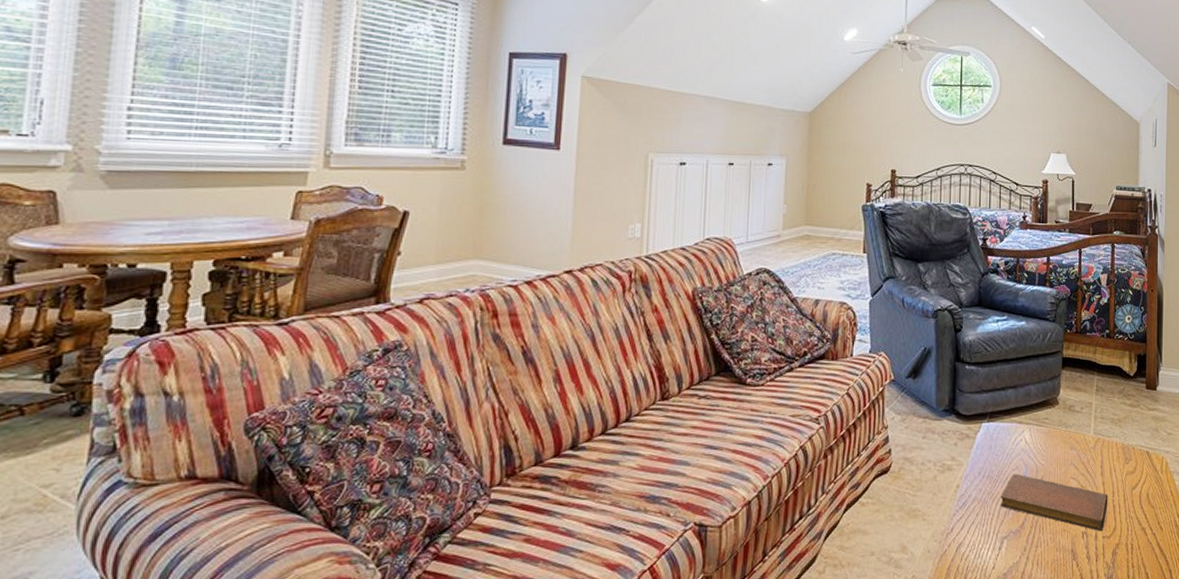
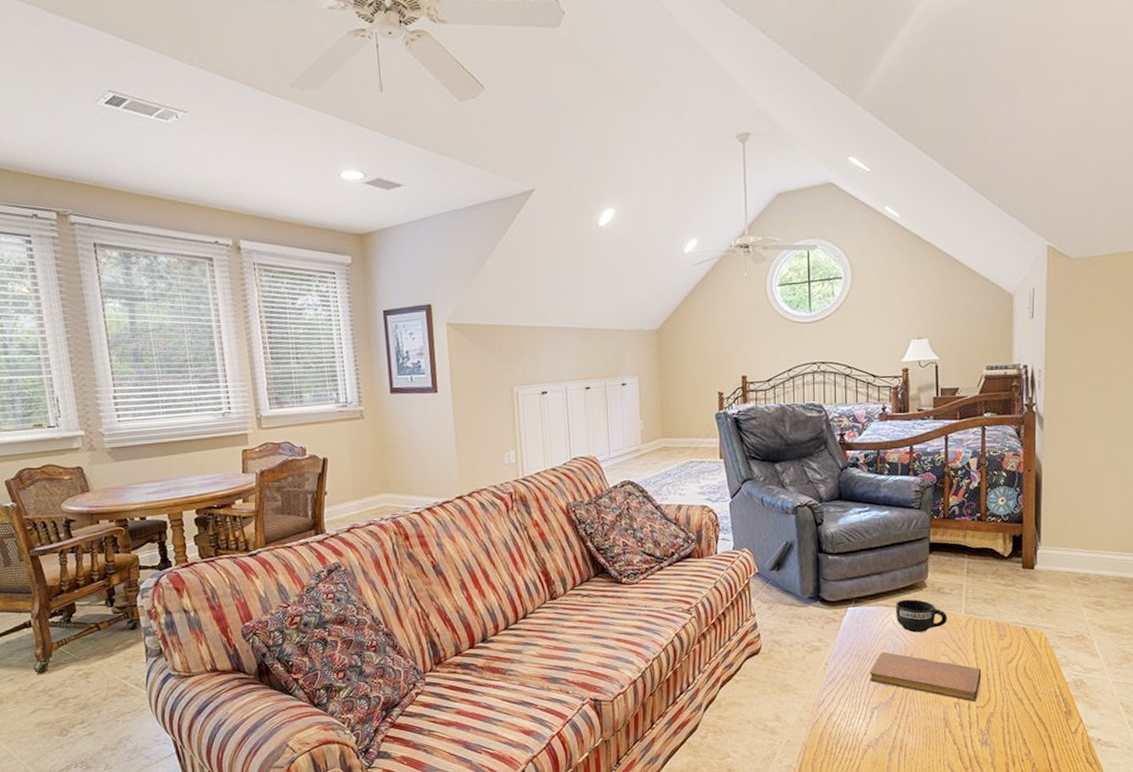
mug: none [1029,416,1078,453] -> present [896,599,948,633]

